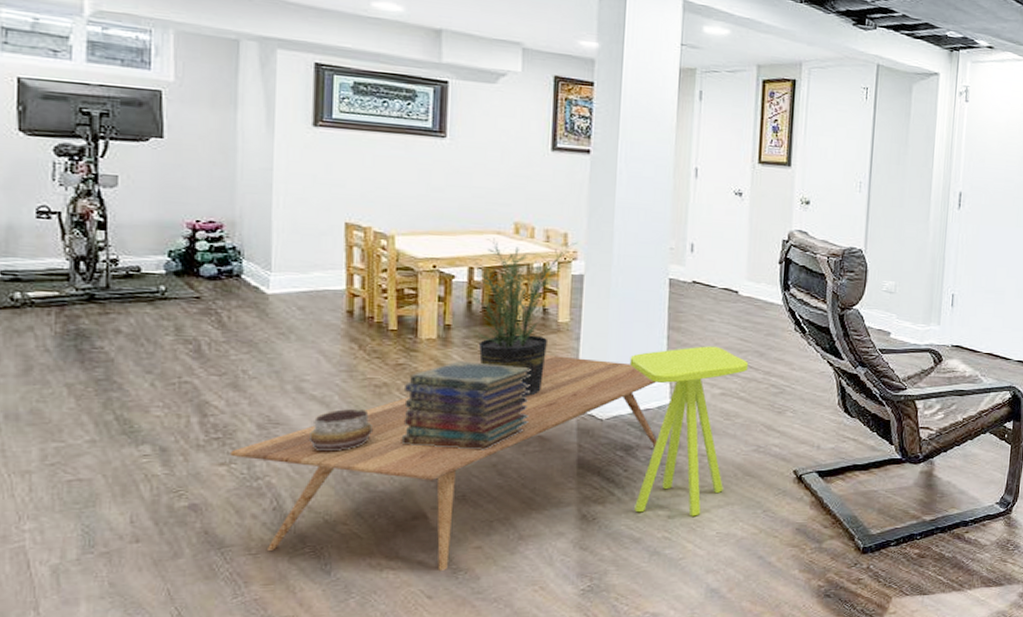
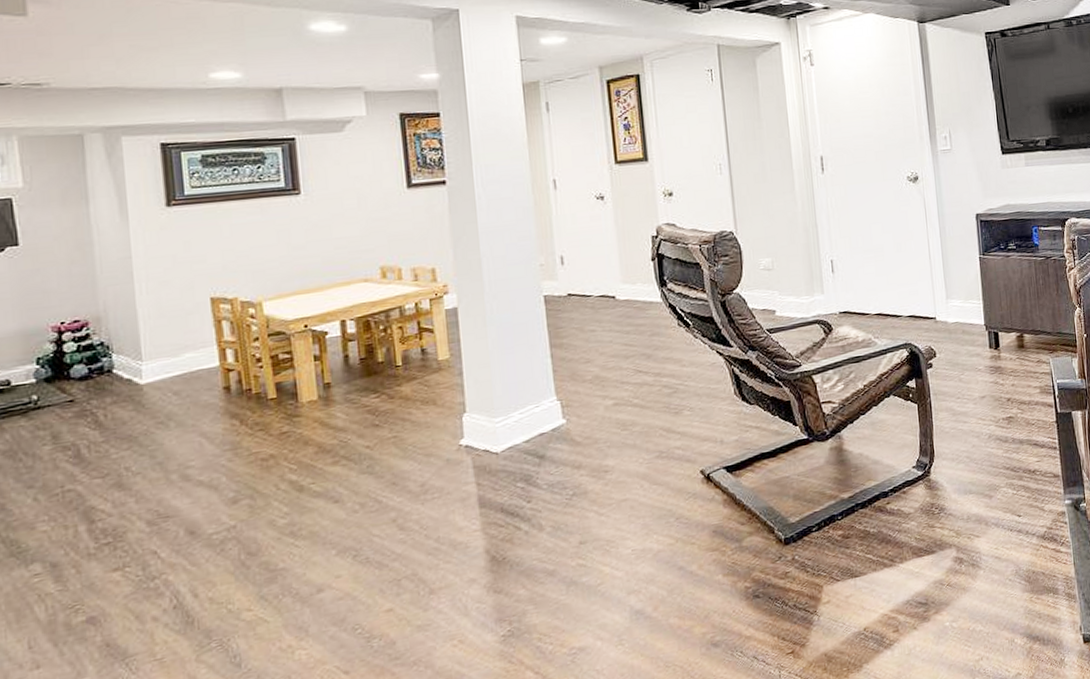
coffee table: present [230,355,657,570] -> none [123,390,557,653]
decorative bowl: present [308,409,374,452] -> none [200,486,266,538]
book stack: present [401,361,533,450] -> none [292,412,423,516]
potted plant: present [469,238,578,399] -> none [344,276,447,446]
side table: present [629,346,749,516] -> none [516,356,638,544]

